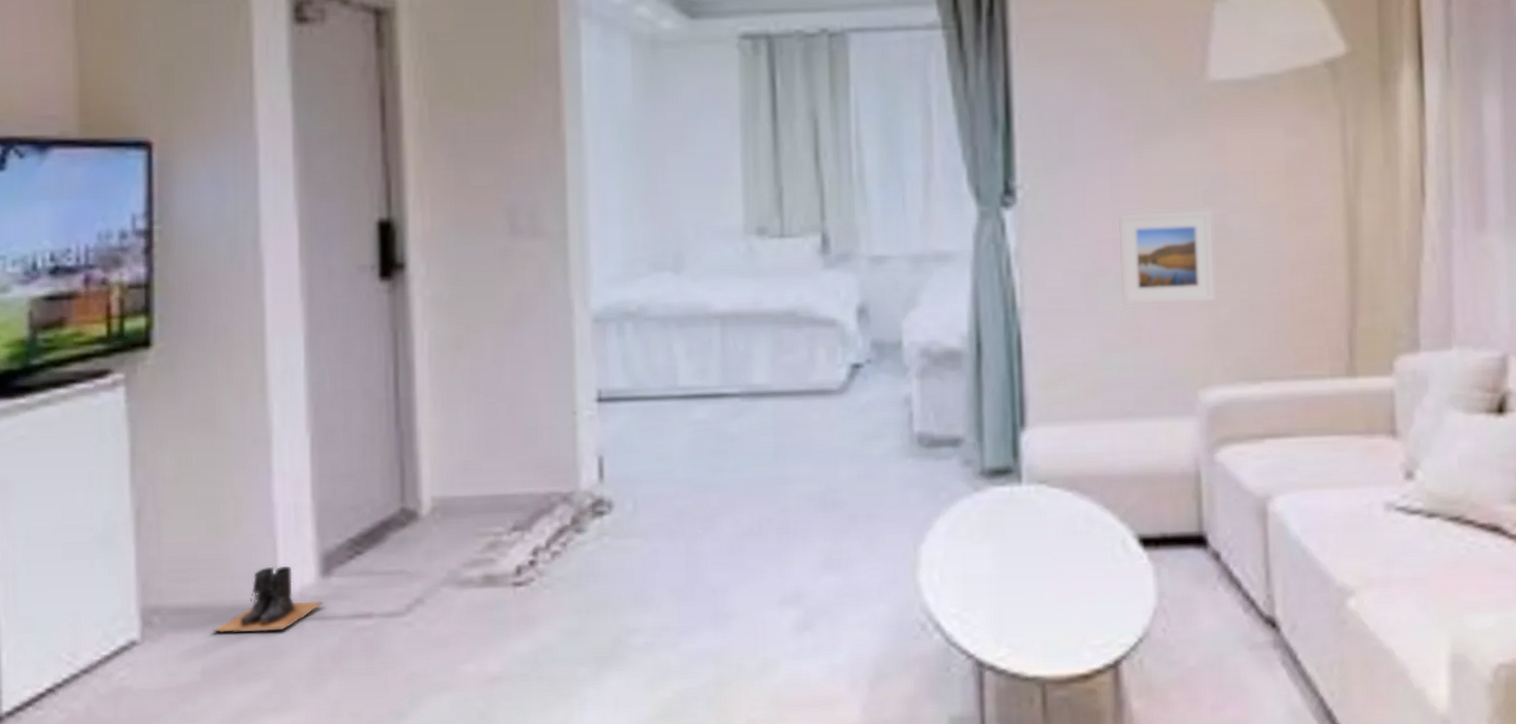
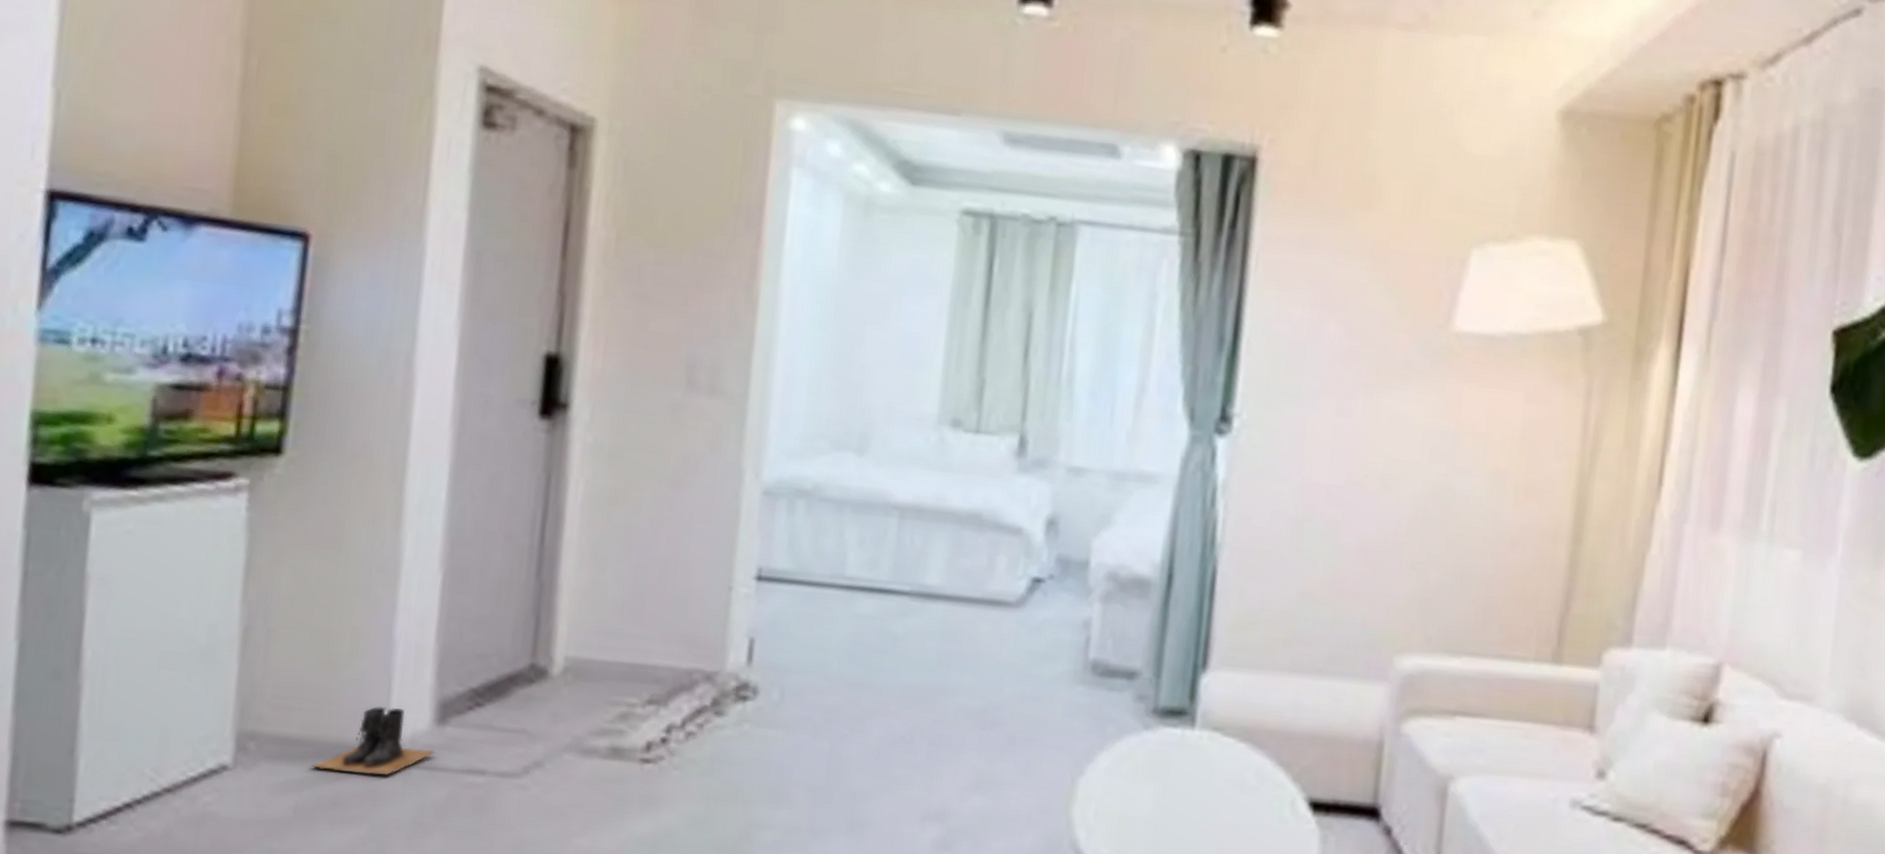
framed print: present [1118,210,1217,306] -> none [1327,457,1436,566]

